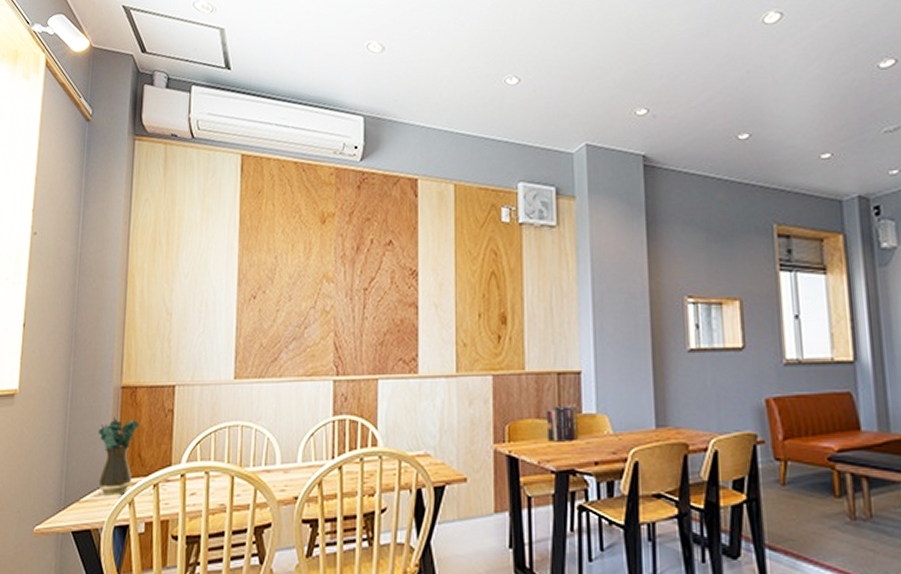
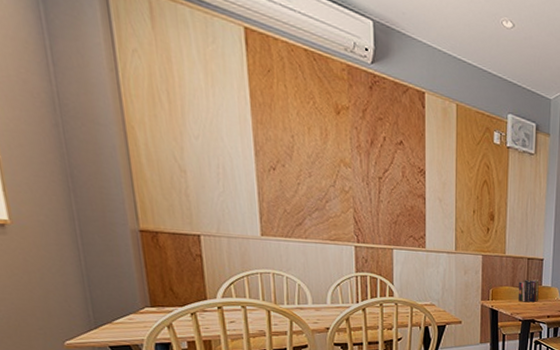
vase: present [97,417,140,497] -> none [120,256,167,321]

